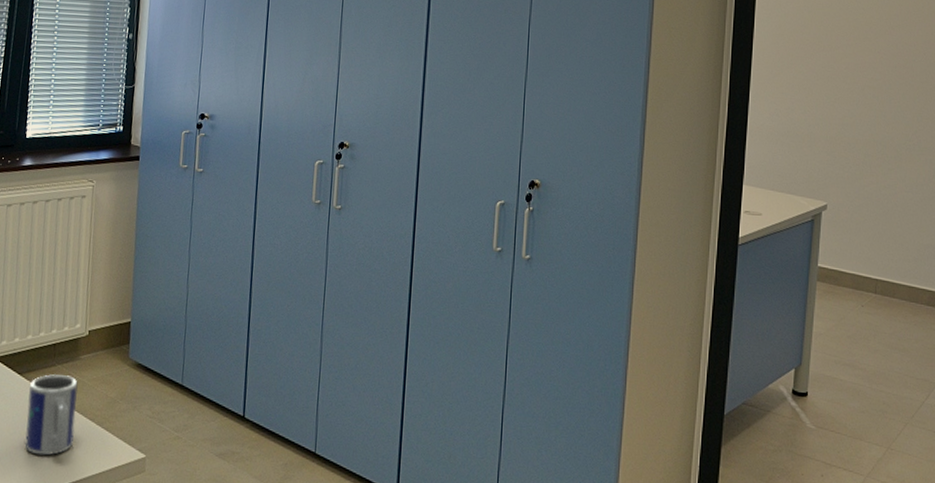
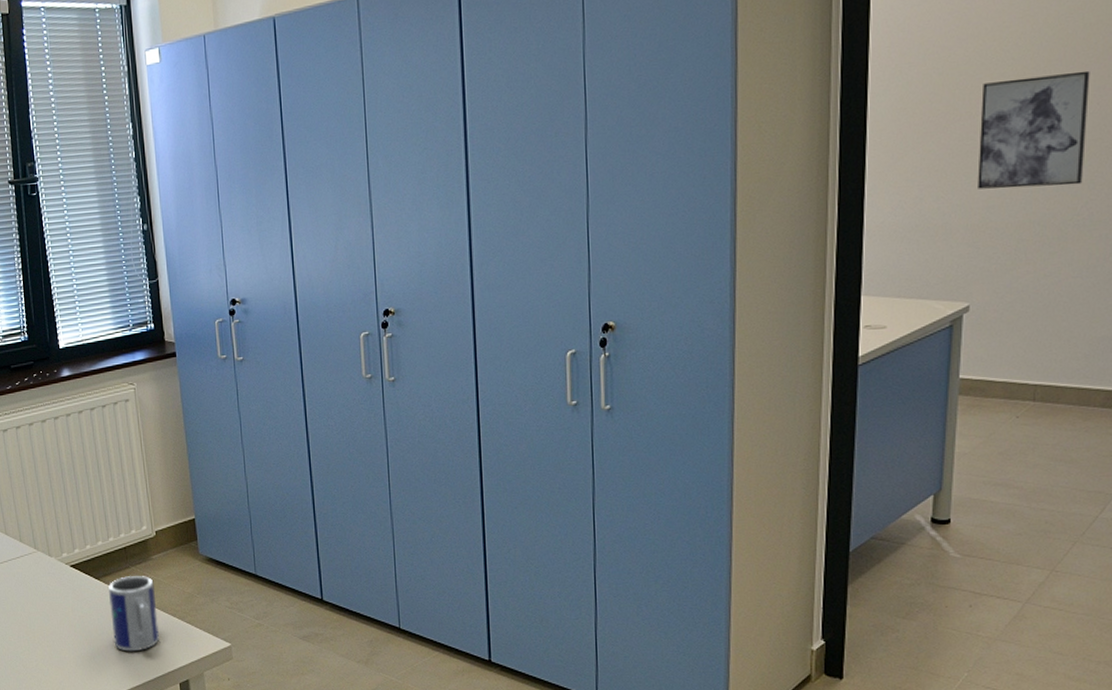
wall art: none [835,24,919,116] -> present [977,70,1090,189]

